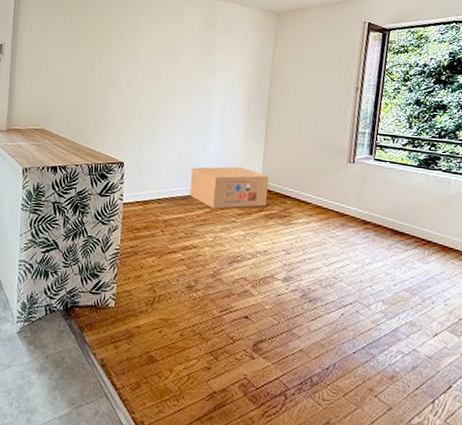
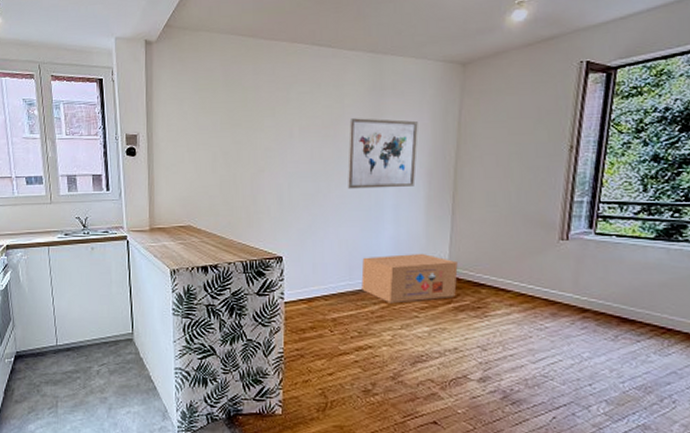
wall art: none [183,49,241,110] -> present [348,118,418,189]

